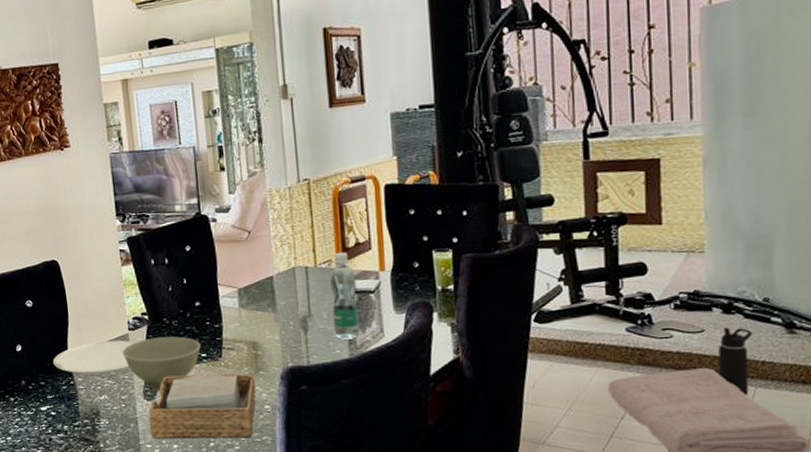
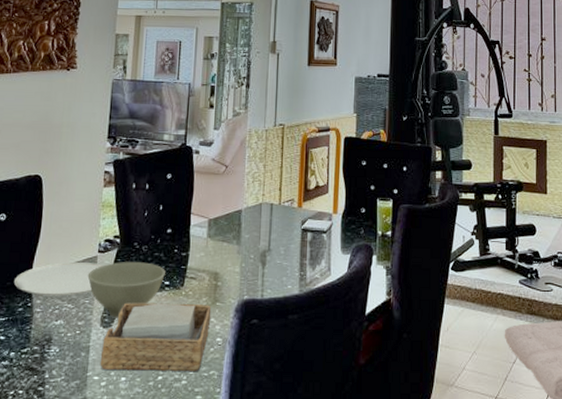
bottle: present [329,252,360,340] -> none [288,193,313,276]

